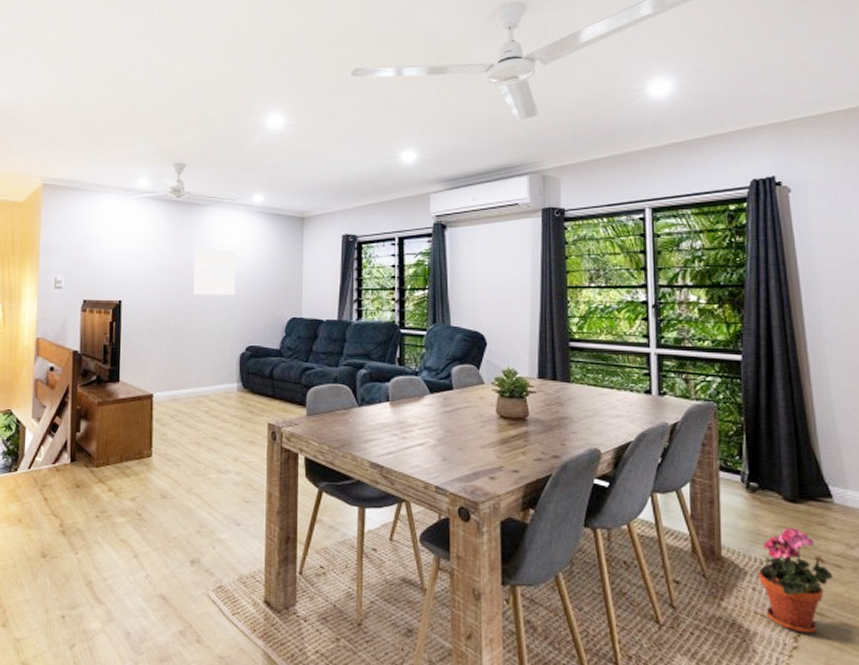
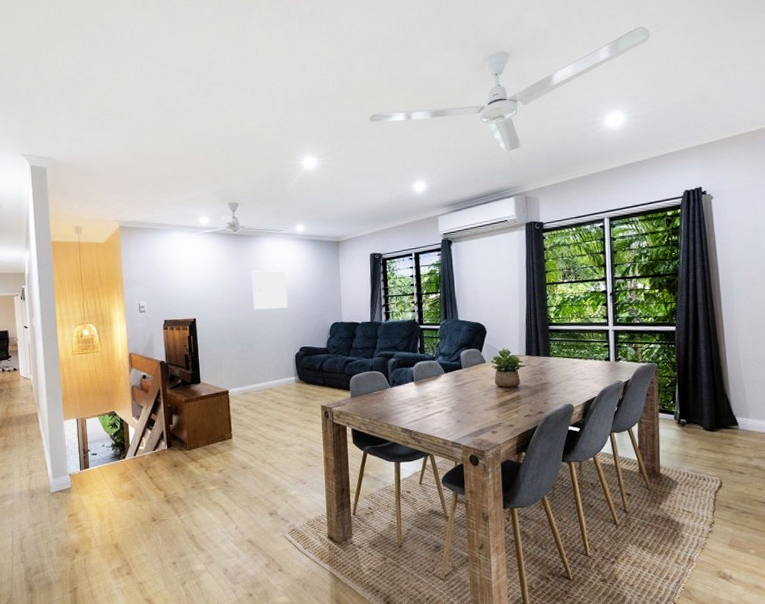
potted plant: present [759,527,834,634] -> none [686,449,738,521]

